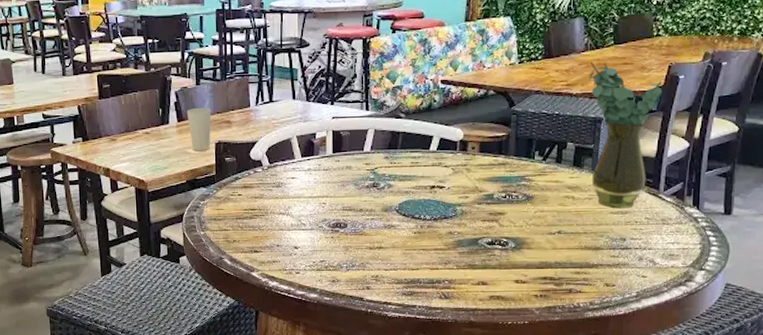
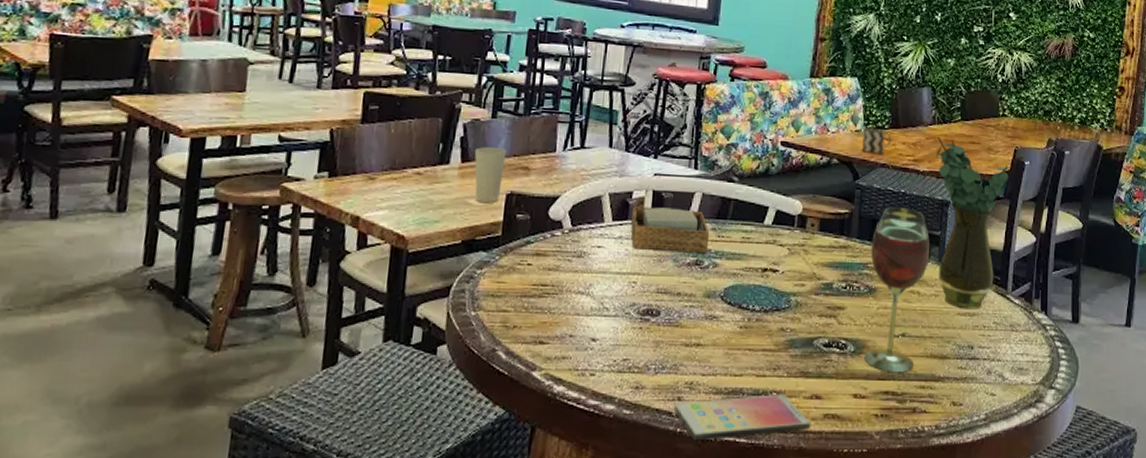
napkin holder: none [316,143,383,178] -> present [630,206,710,254]
smartphone: none [363,282,479,318] -> present [673,394,811,441]
cup: none [516,60,545,83] -> present [861,128,892,155]
wineglass: none [524,126,584,263] -> present [864,206,931,373]

